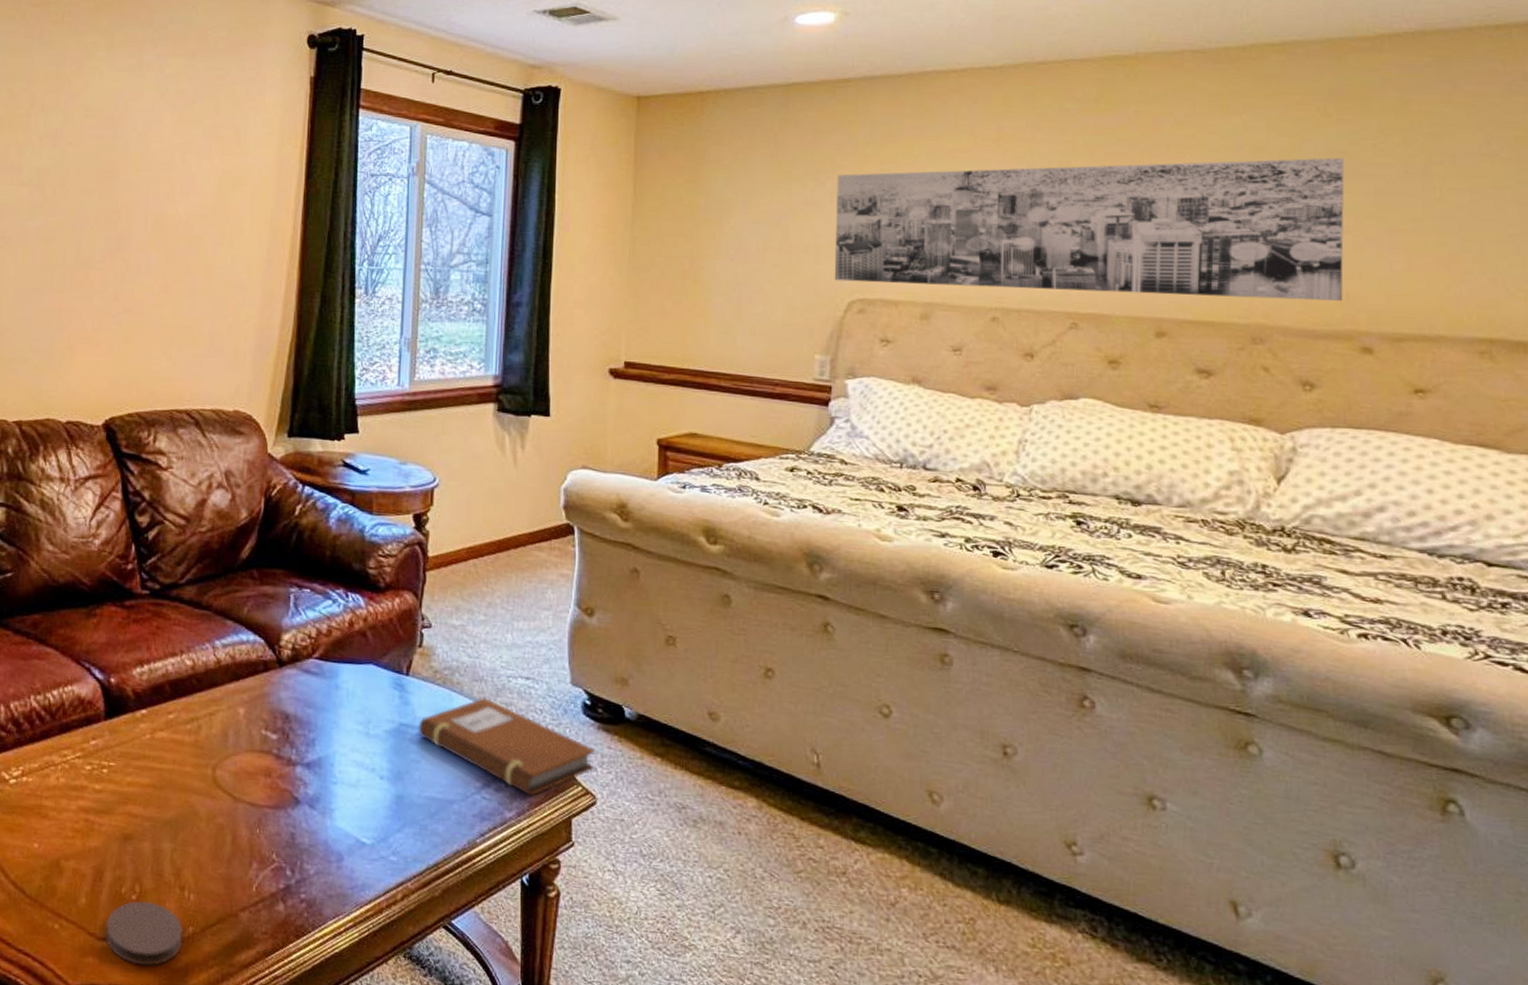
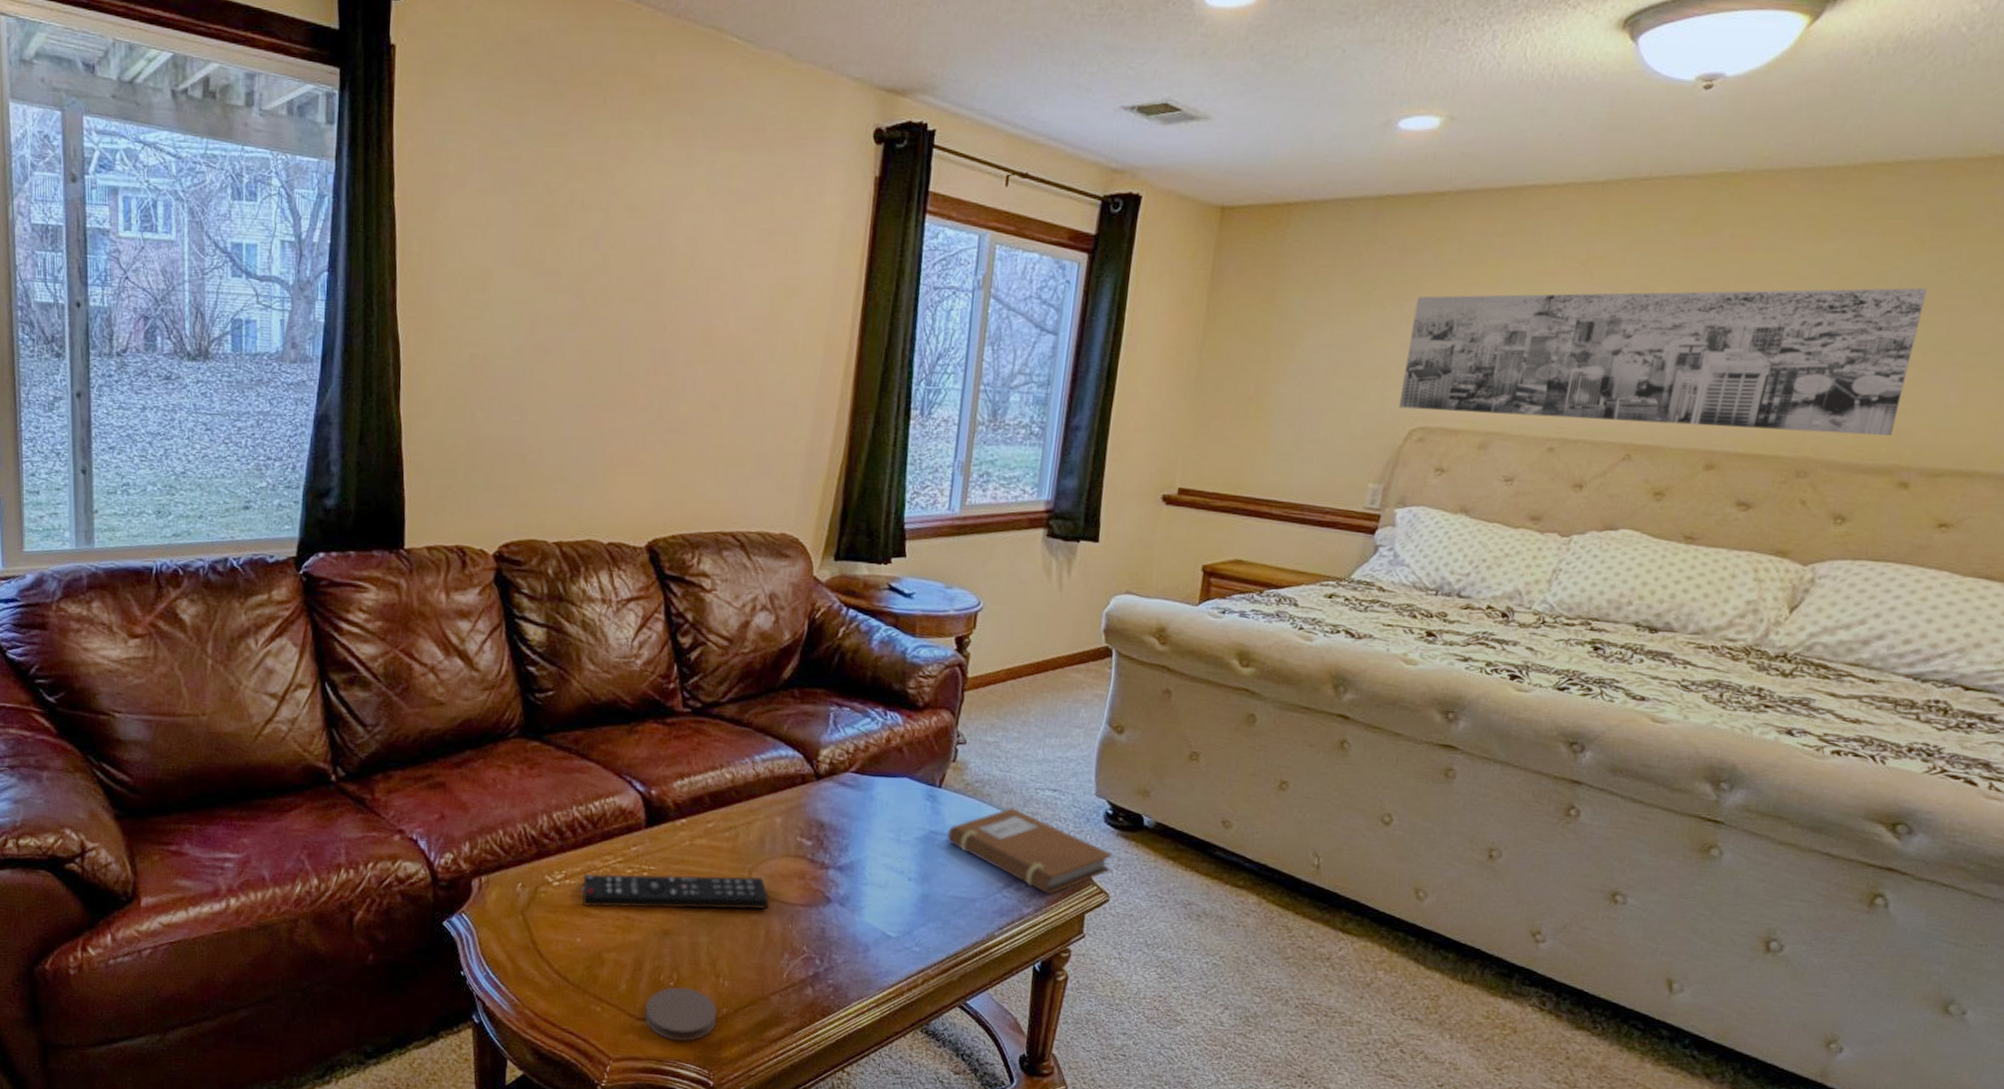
remote control: none [38,770,235,812] -> present [581,873,770,910]

